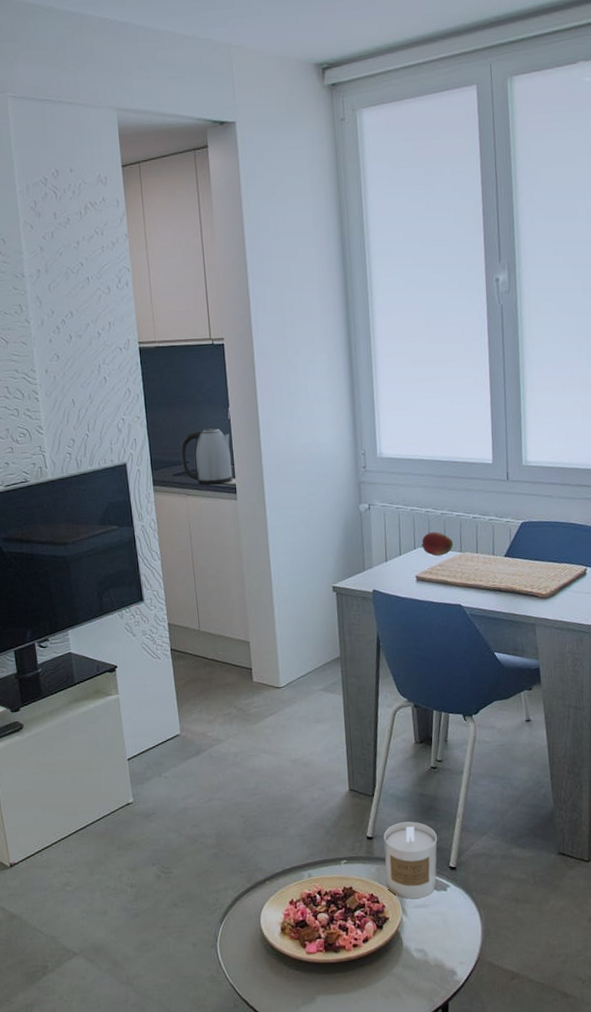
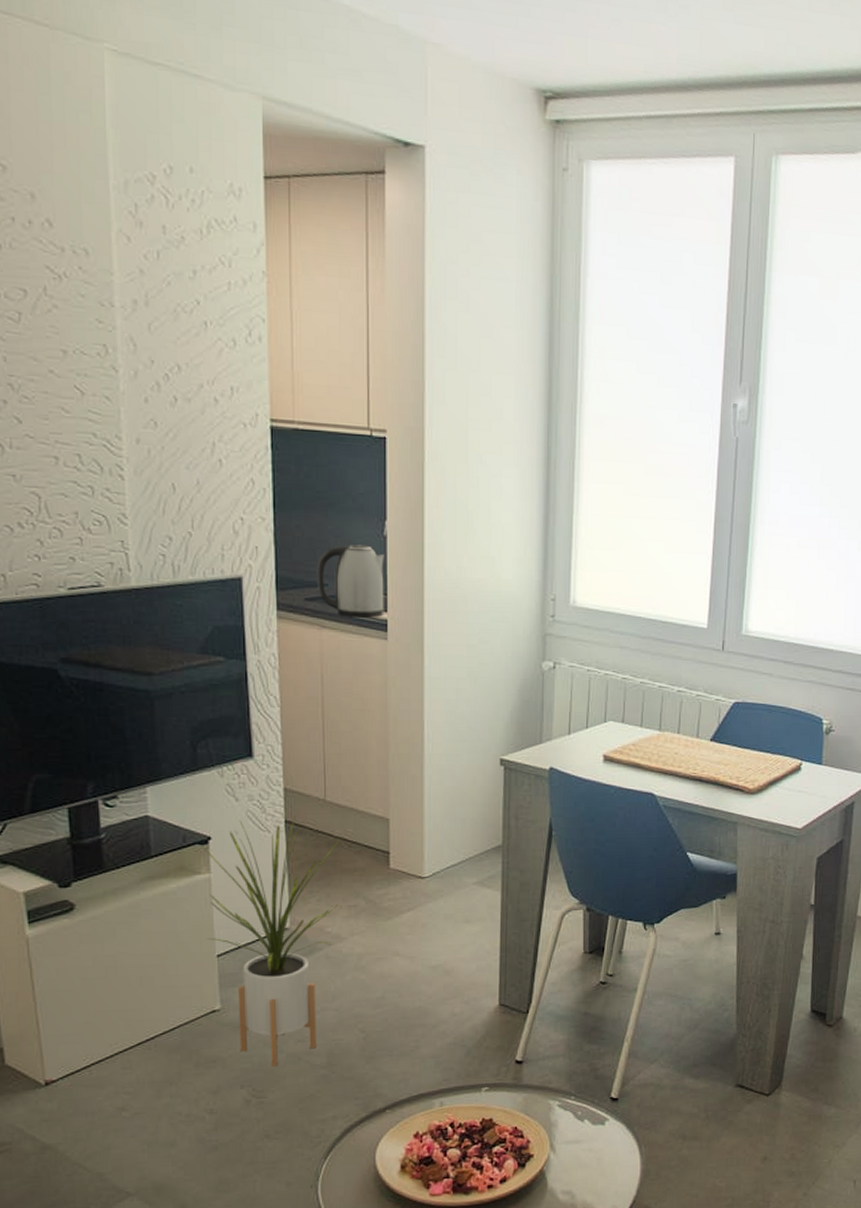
house plant: none [111,645,216,848] -> present [202,816,340,1067]
candle: present [383,821,438,899] -> none [534,1044,599,1134]
fruit: present [421,531,454,557] -> none [613,703,652,734]

